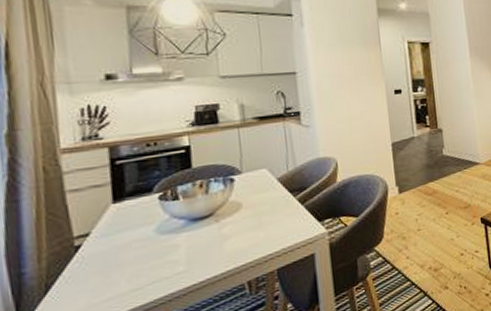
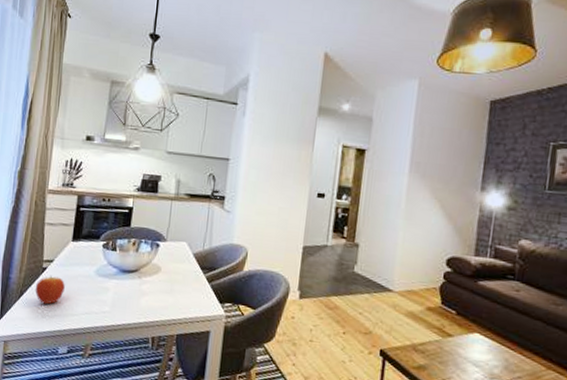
fruit: none [68,251,115,291] -> present [35,275,65,305]

